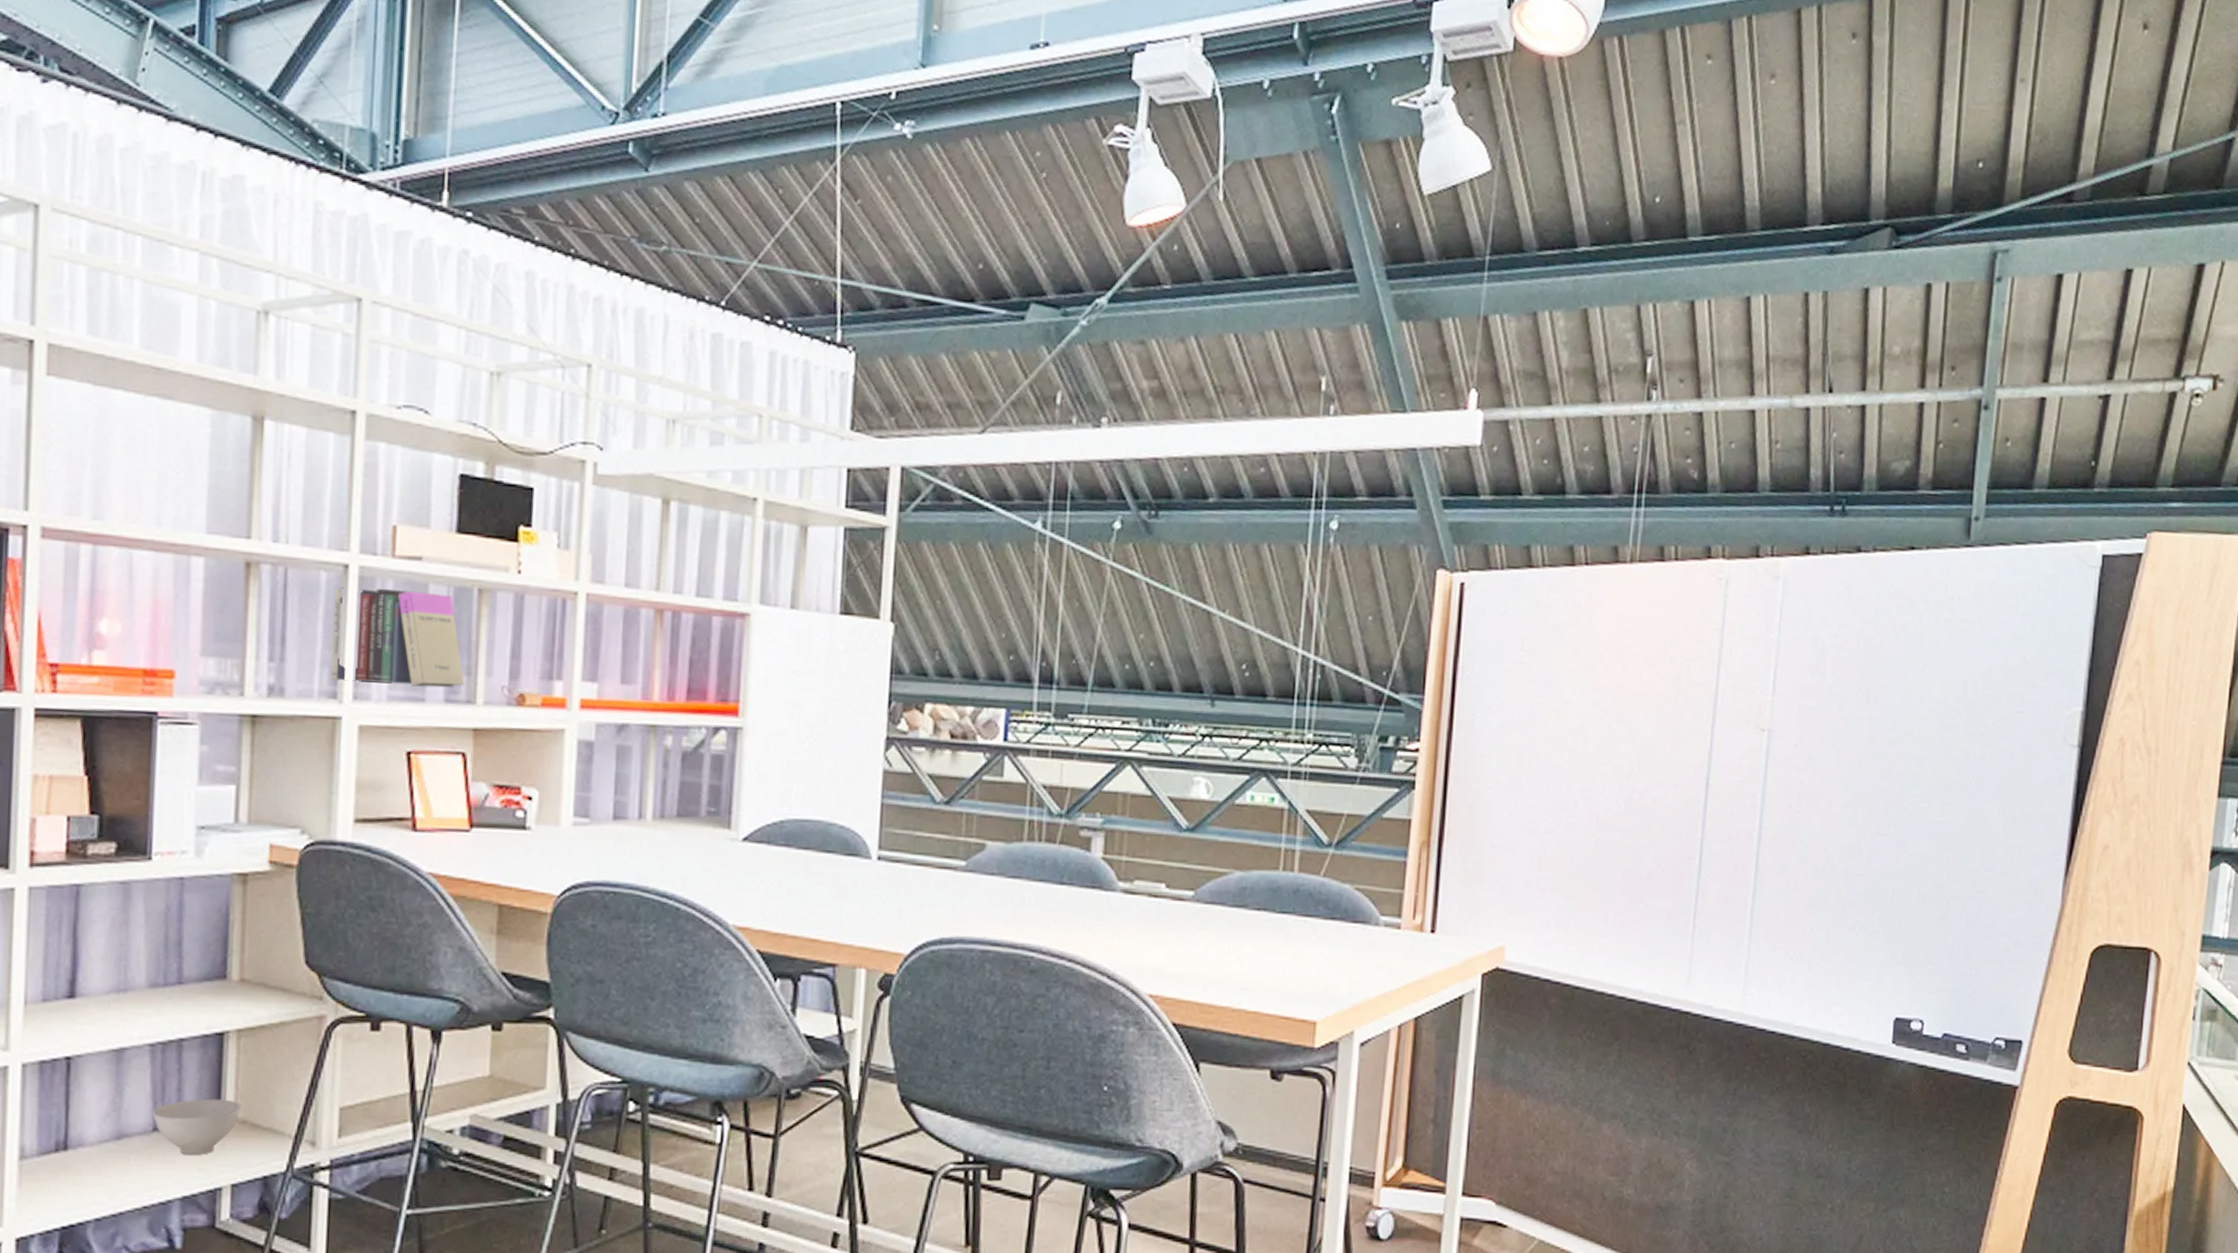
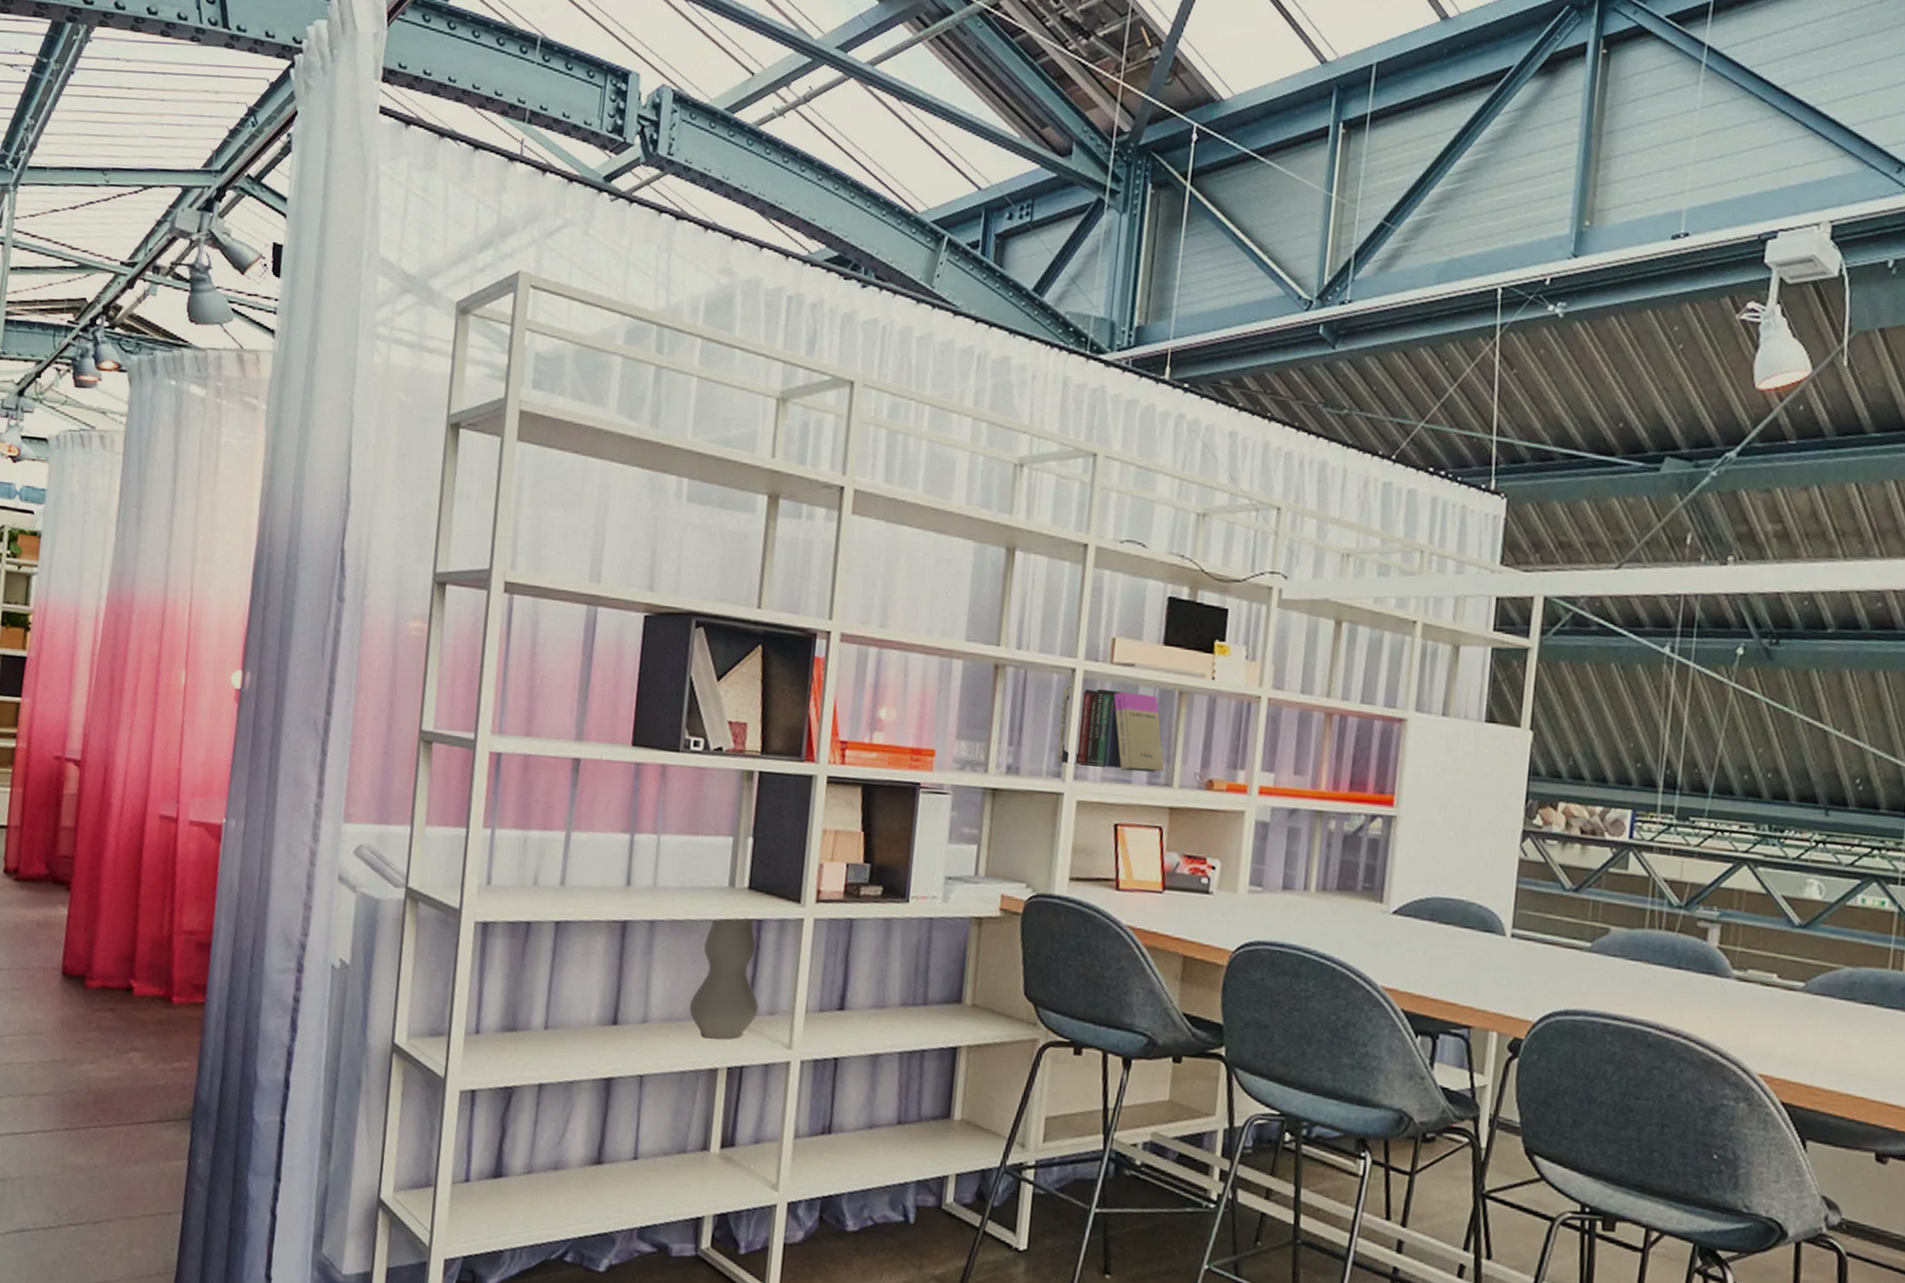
bowl: present [152,1098,241,1155] -> none [897,1100,967,1147]

